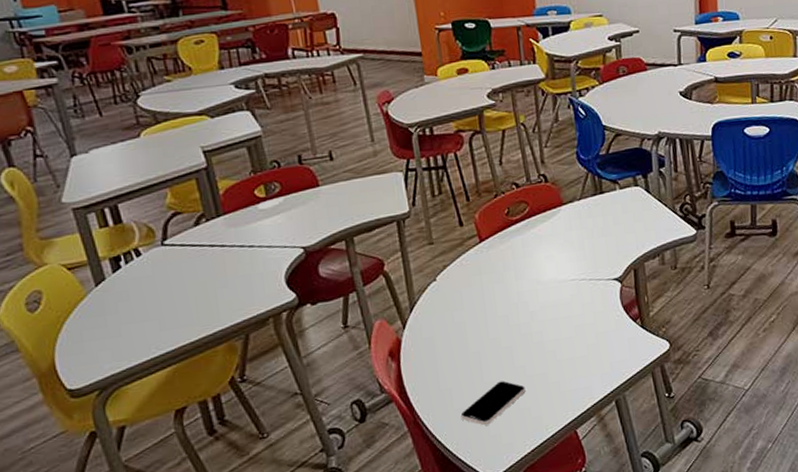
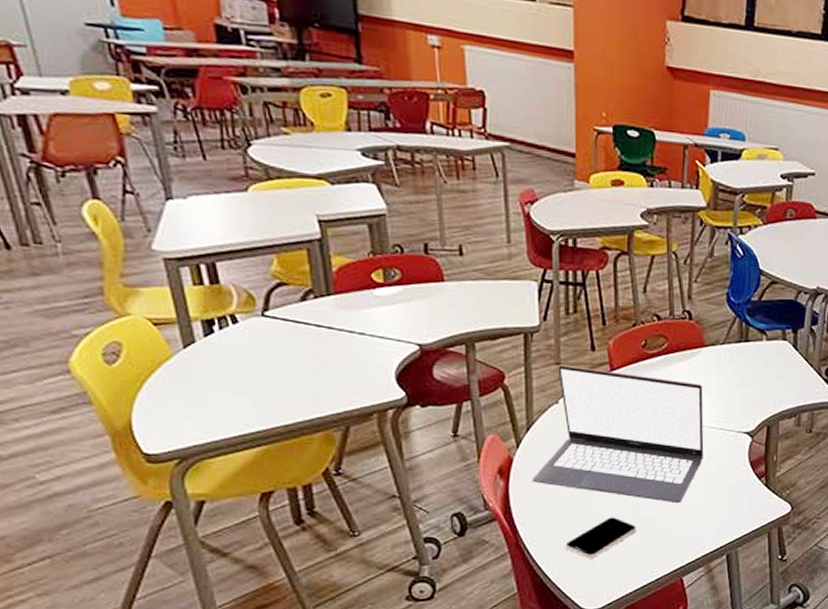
laptop: none [421,240,579,360] -> present [532,364,704,504]

